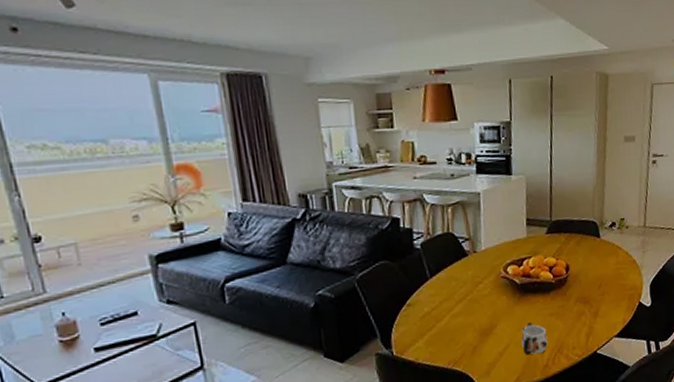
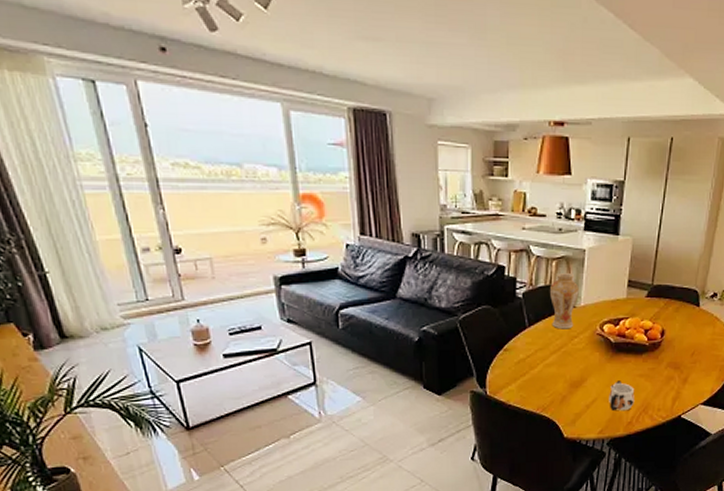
vase: none [448,217,479,277] -> present [550,272,579,329]

